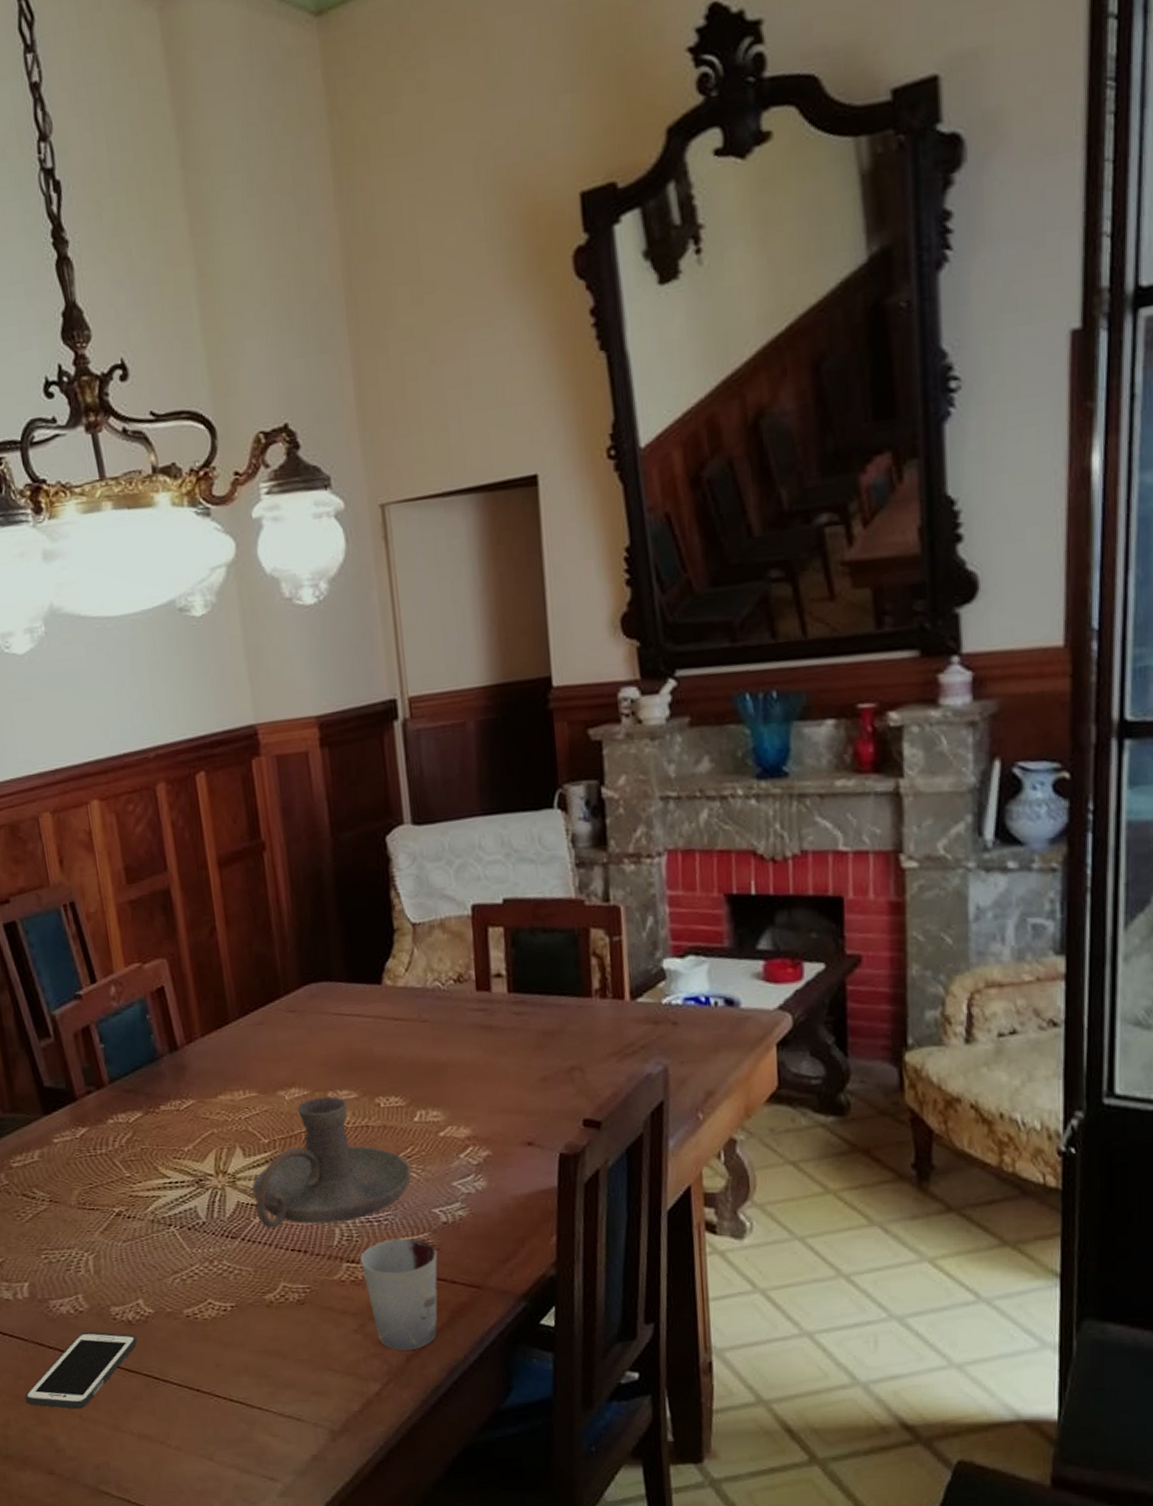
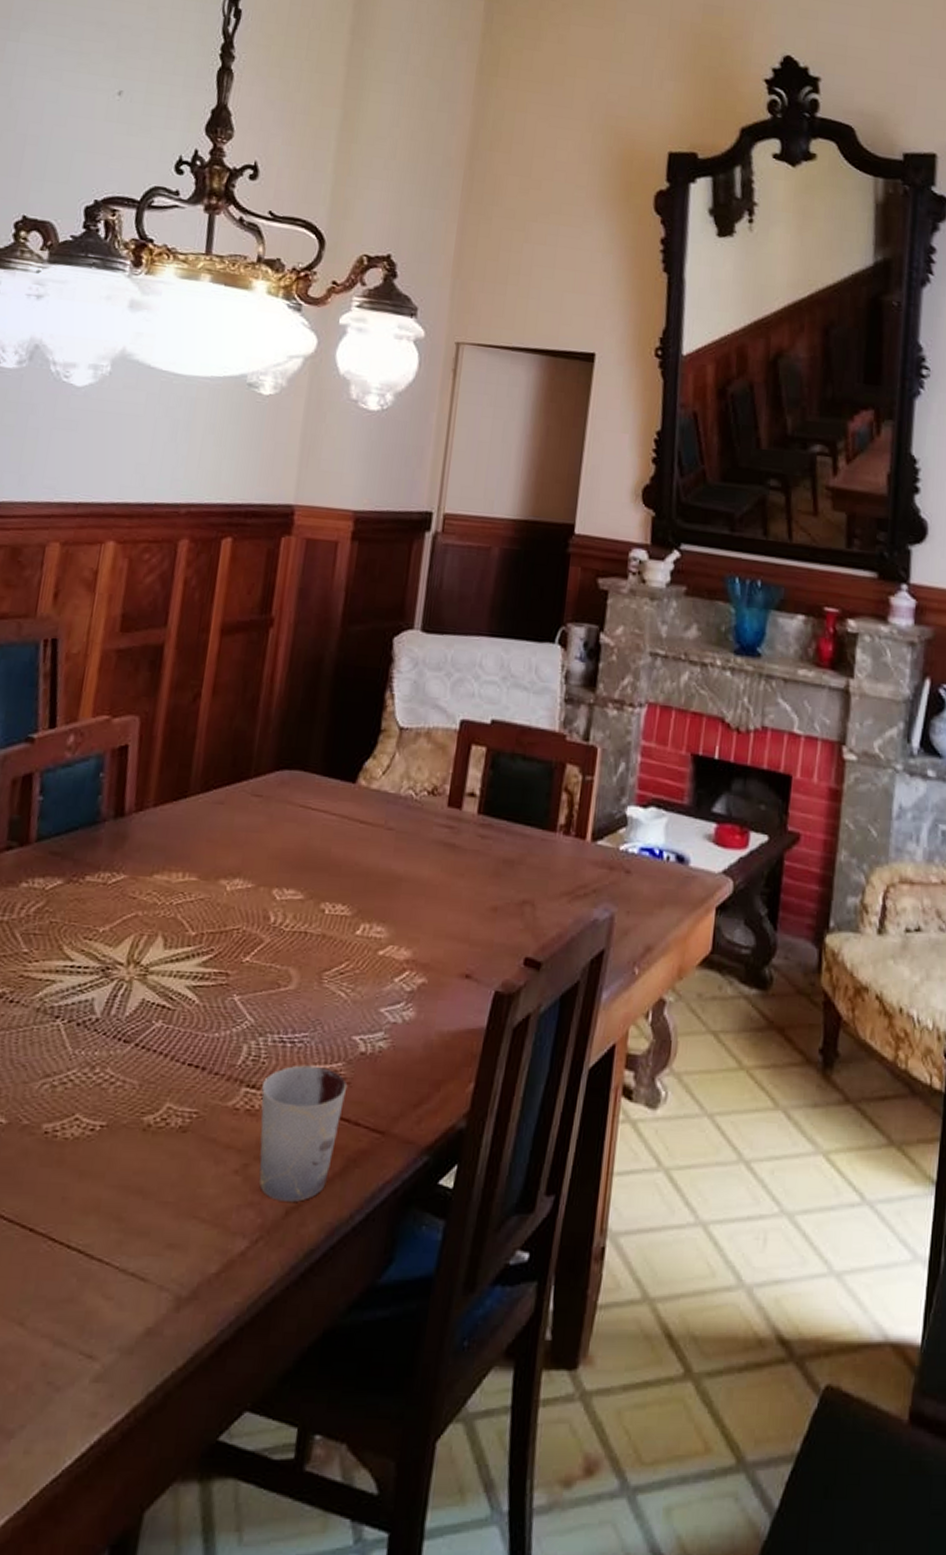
candle holder: present [252,1096,412,1228] -> none [160,893,341,1039]

